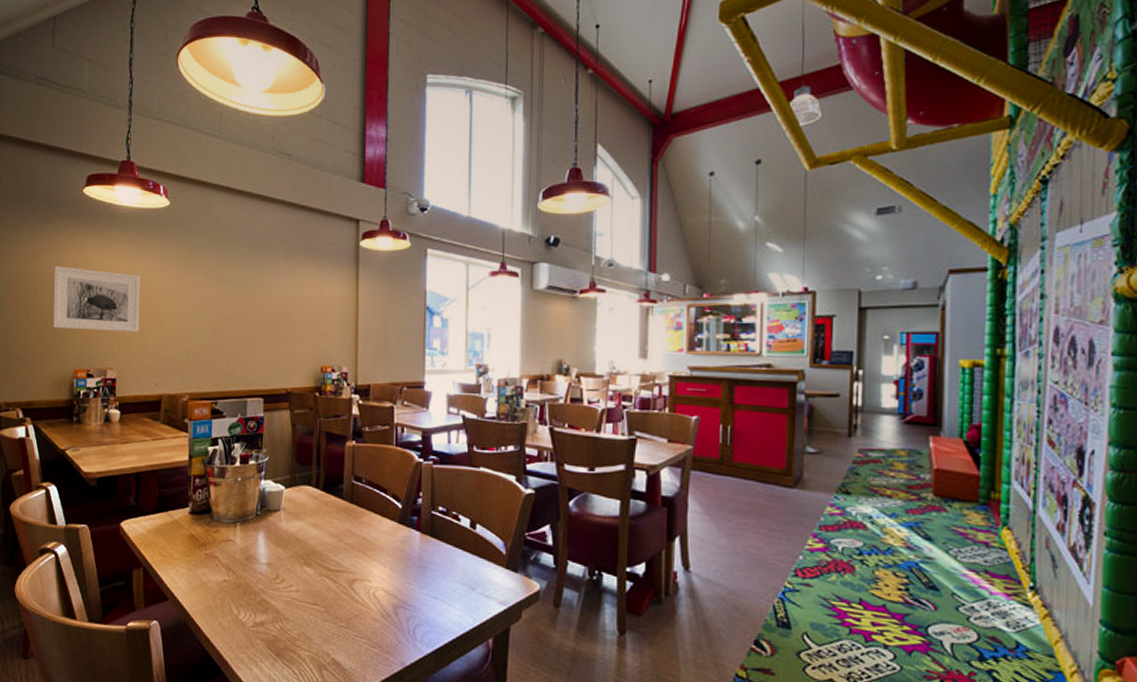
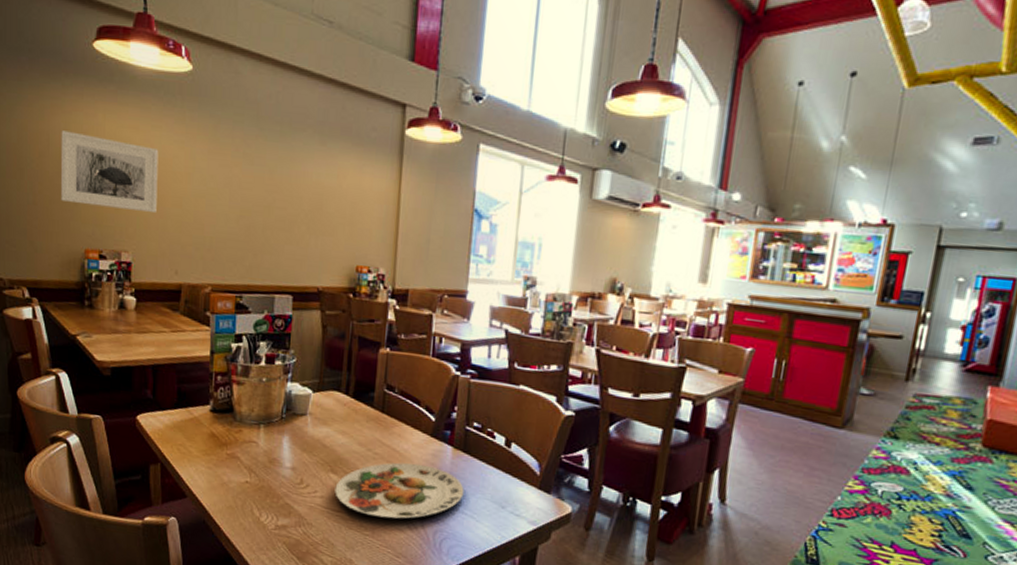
plate: none [309,551,434,608] -> present [335,462,464,519]

